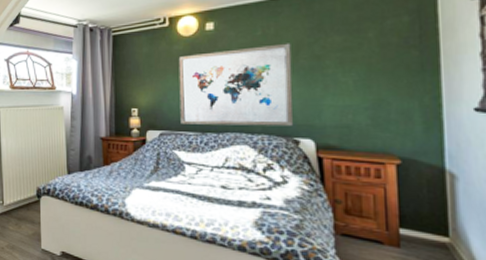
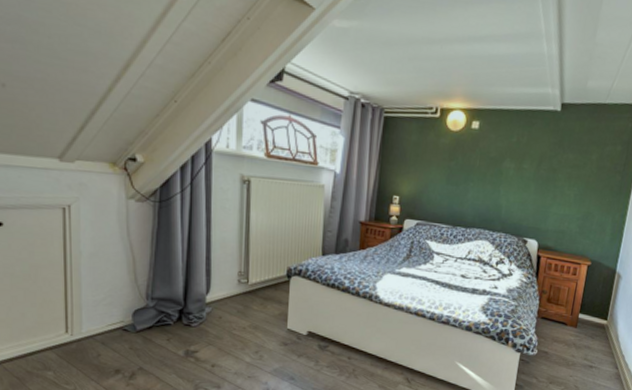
wall art: present [178,43,294,126] -> none [436,150,537,227]

